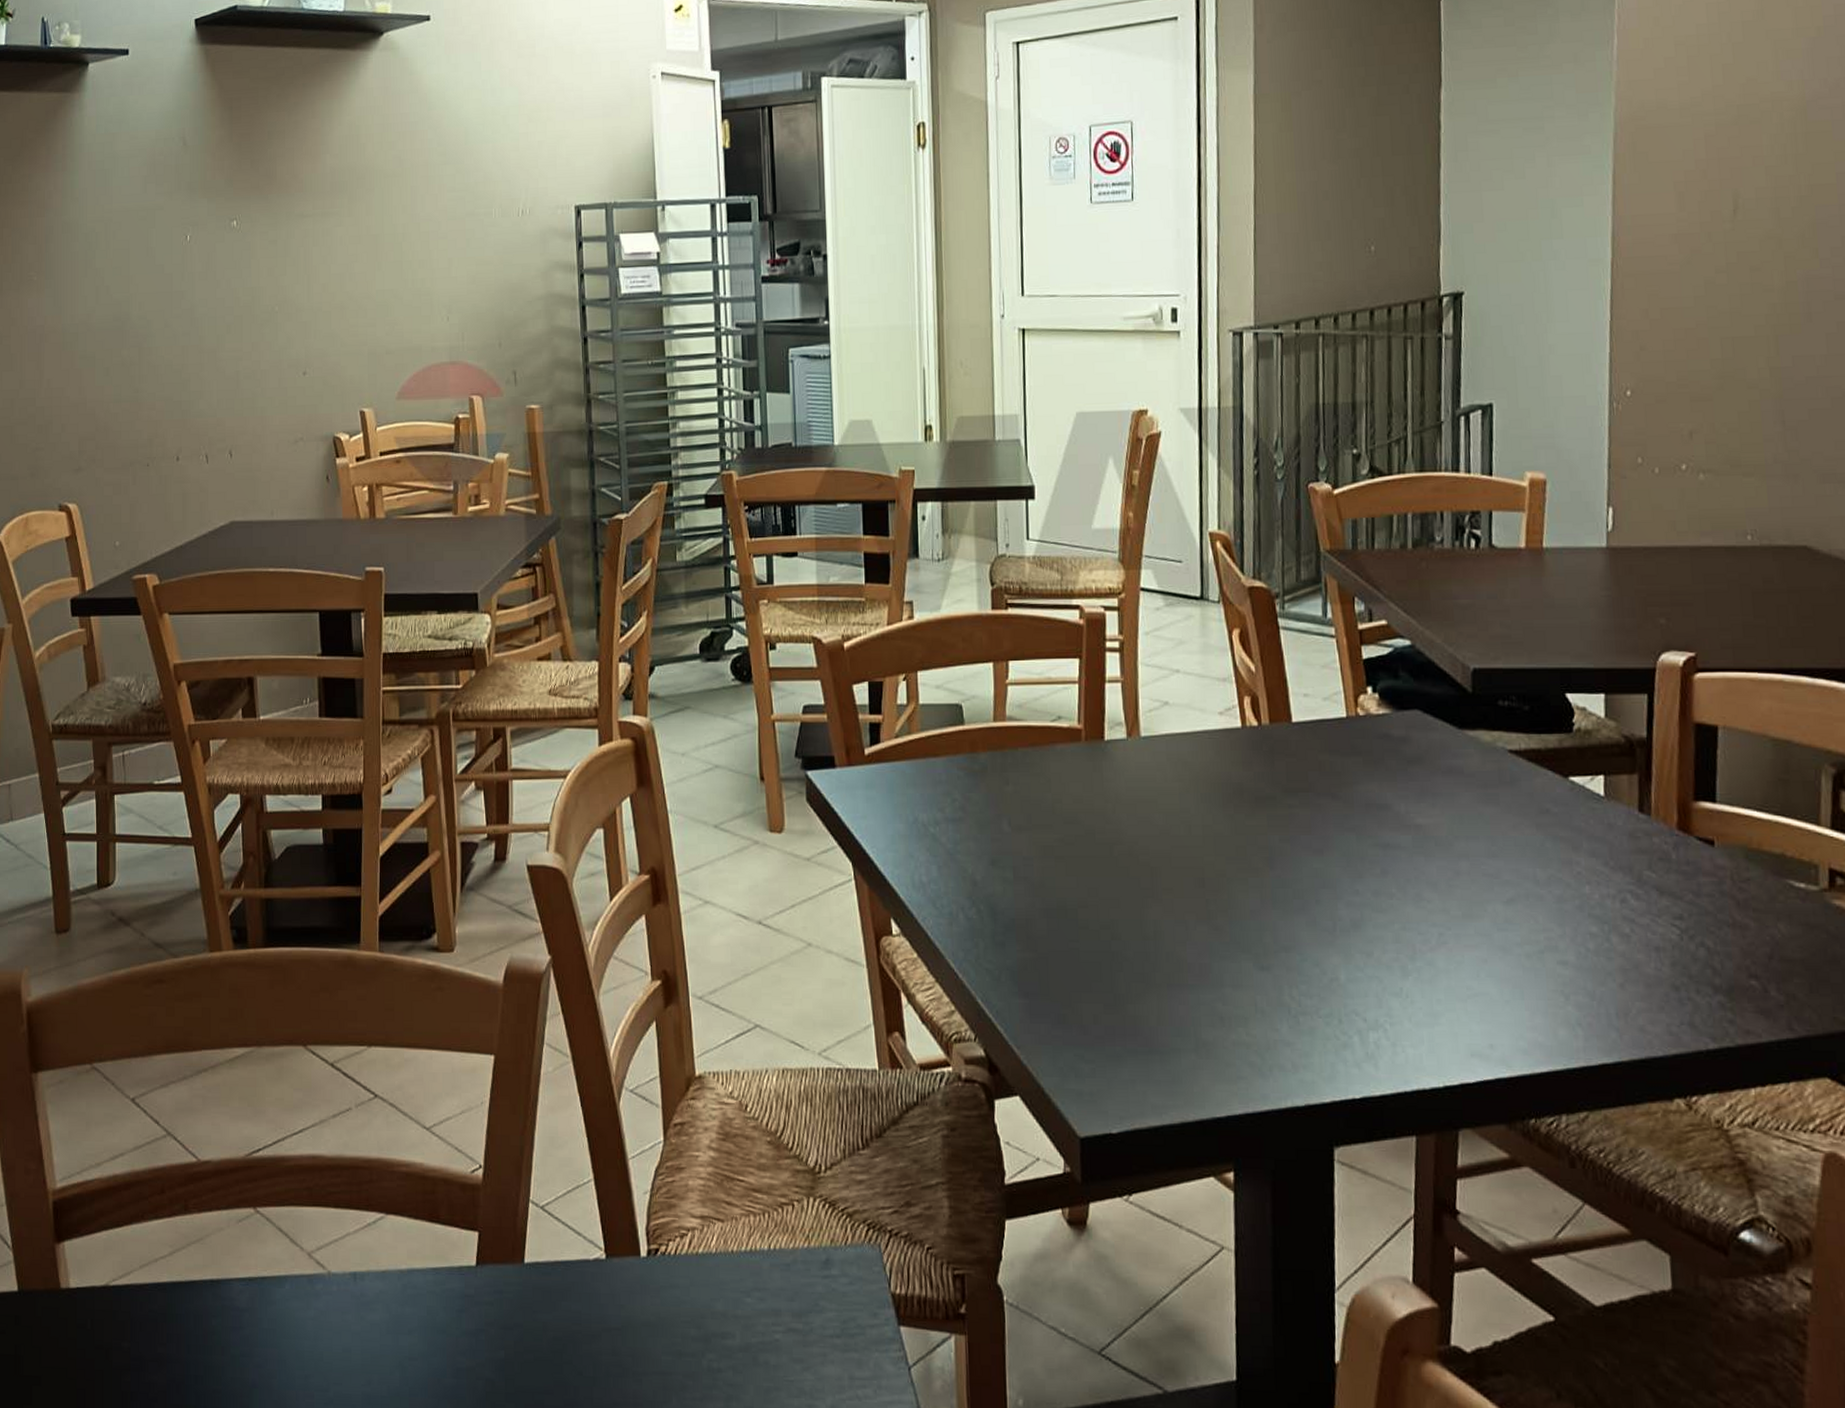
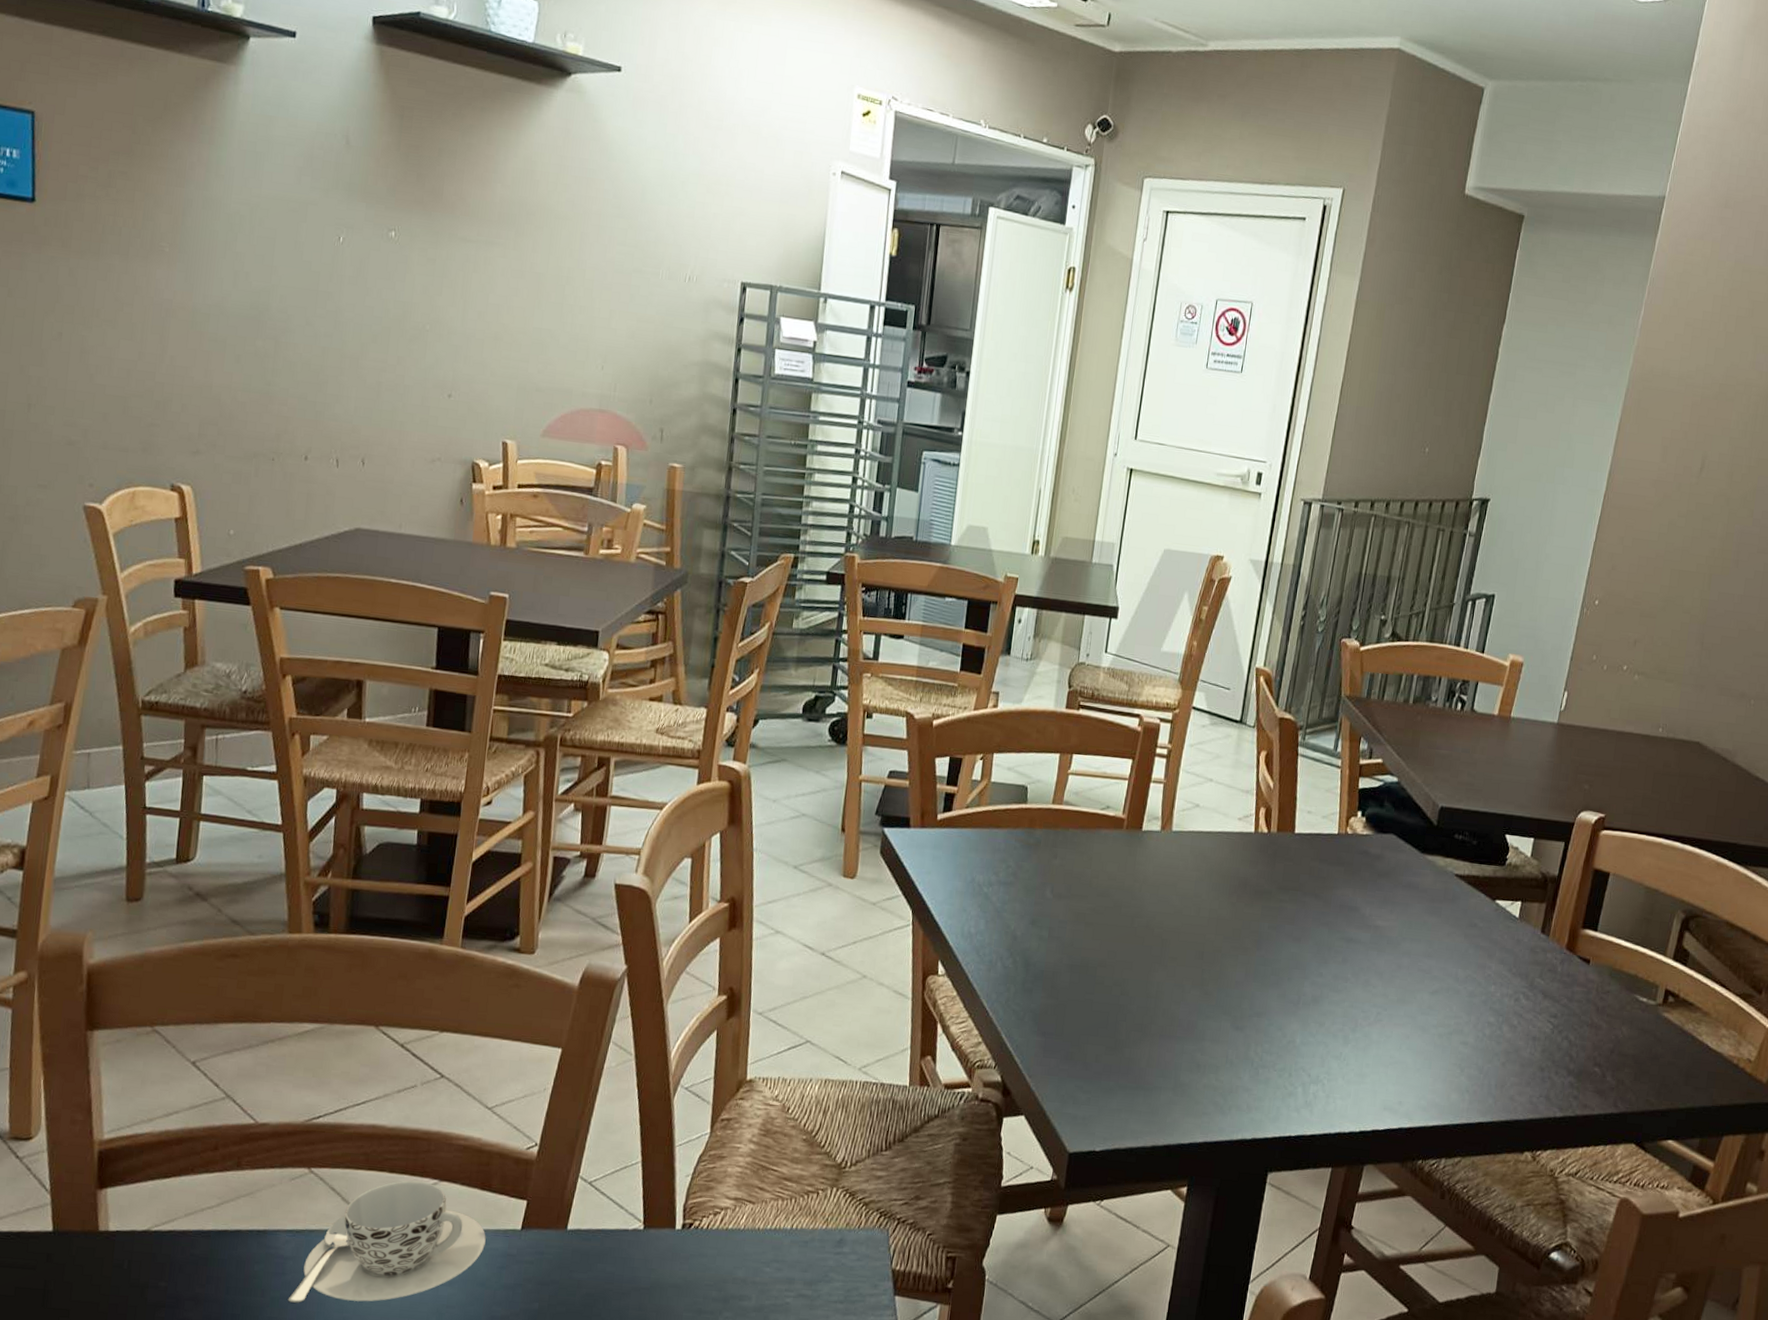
teacup: none [248,1216,441,1362] -> present [287,1181,486,1304]

